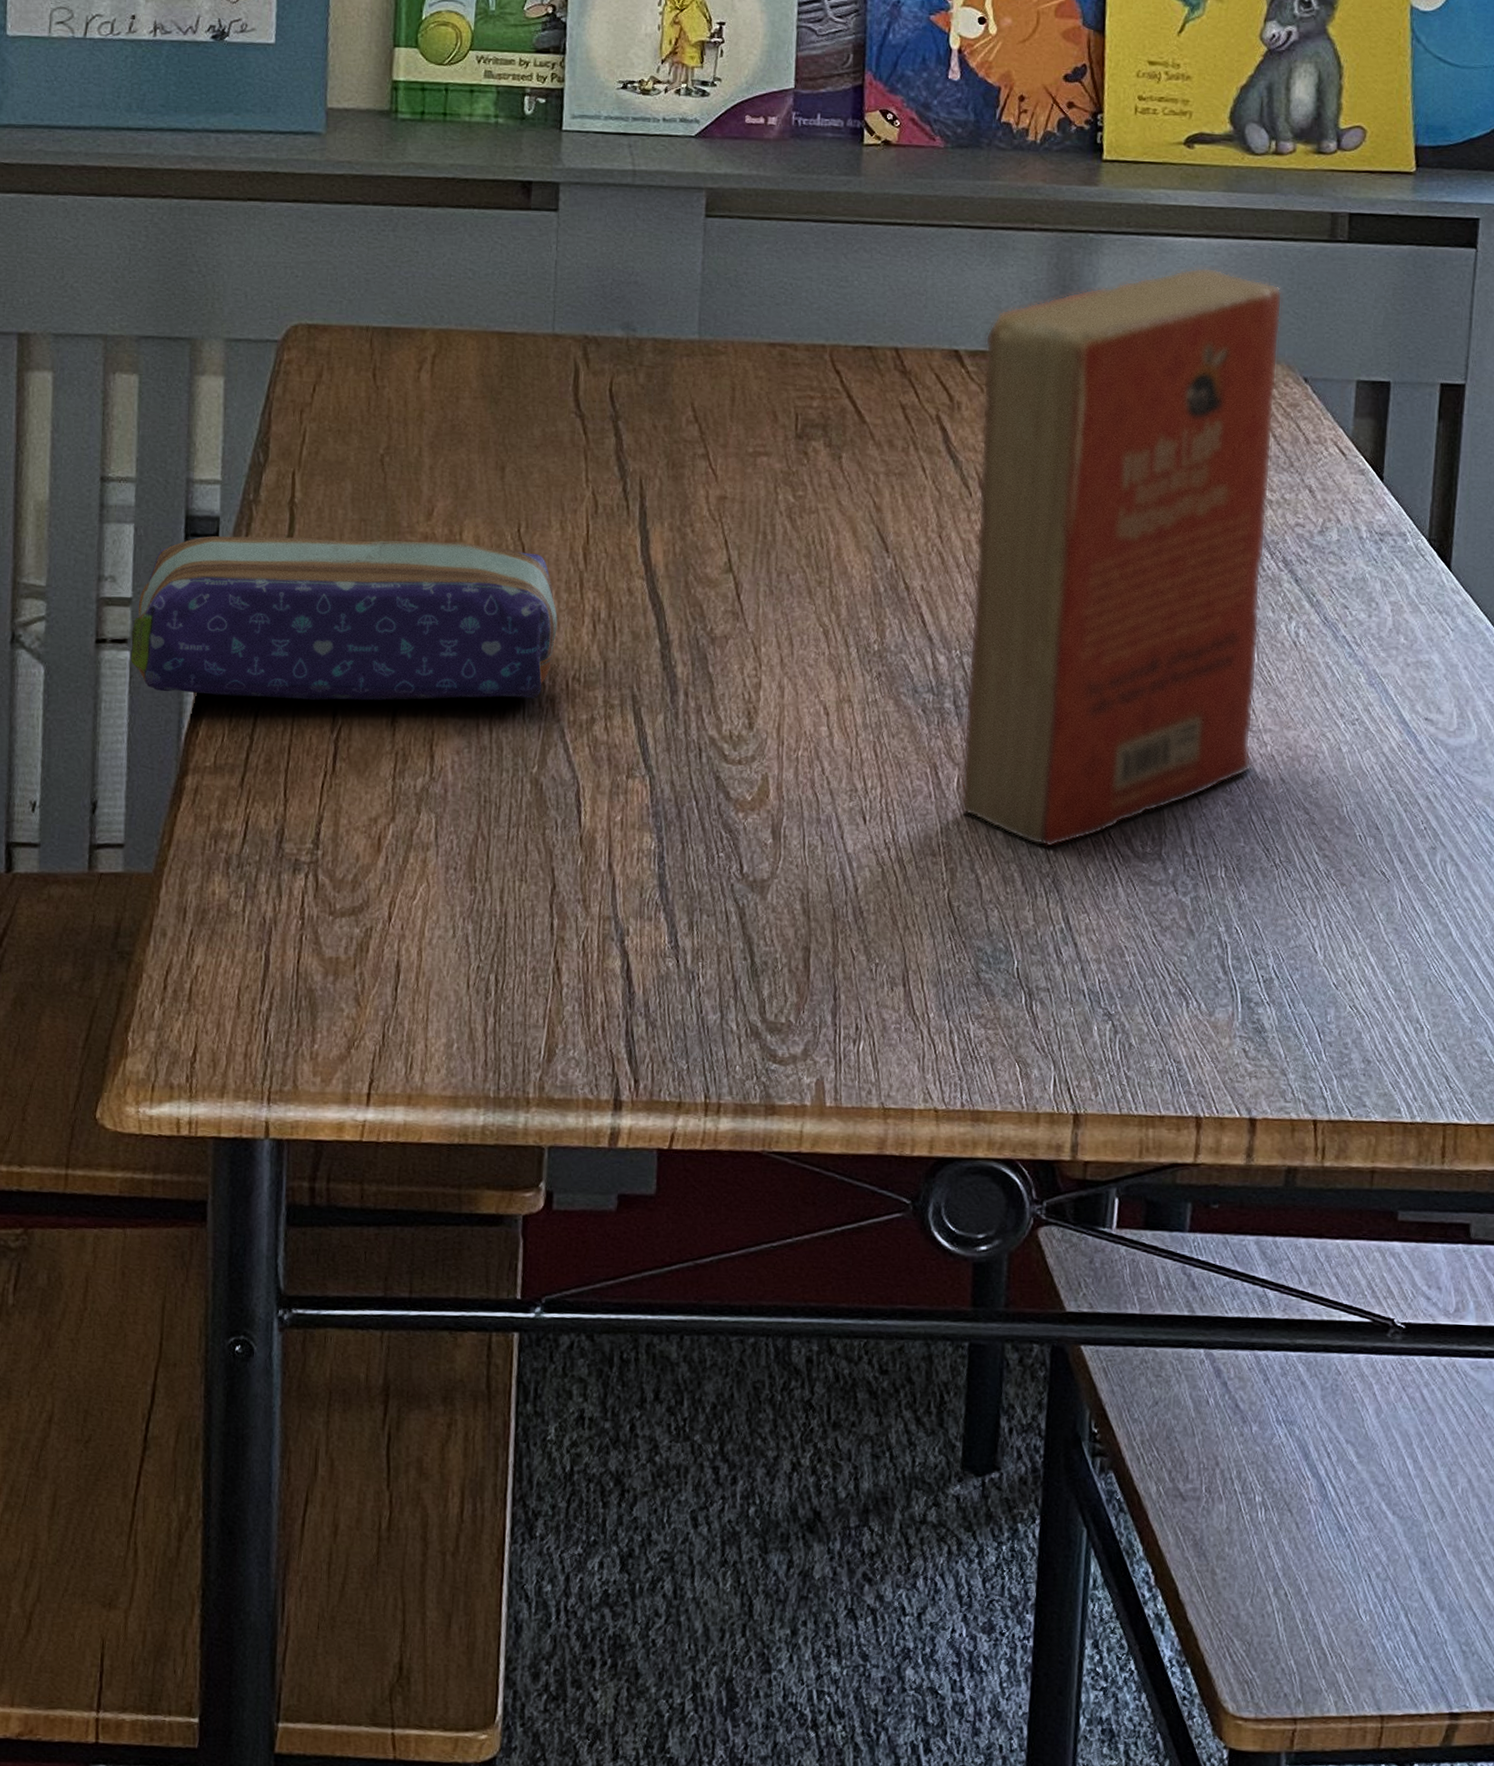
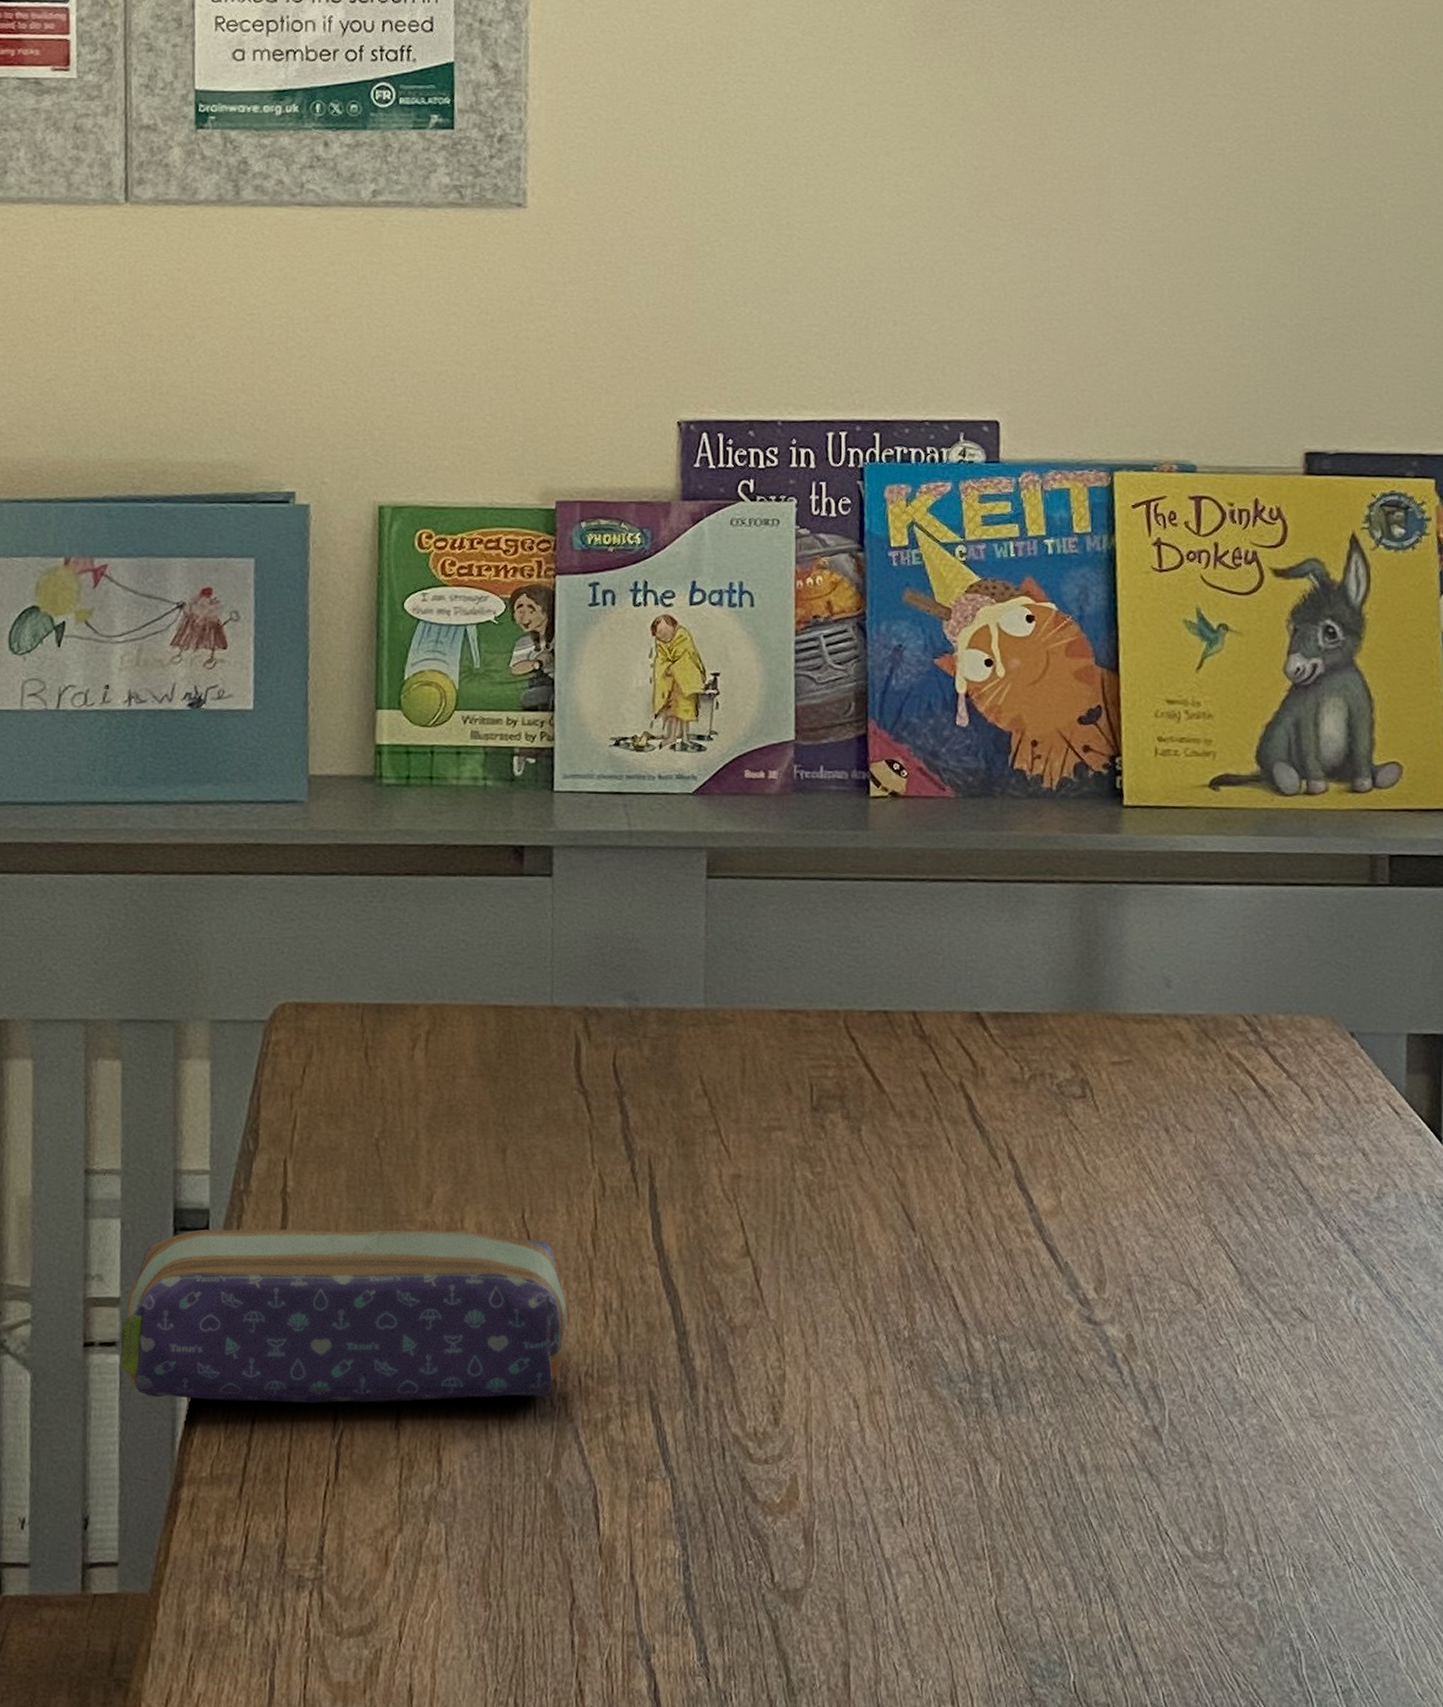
paperback book: present [960,267,1283,848] -> none [1003,917,1323,1549]

